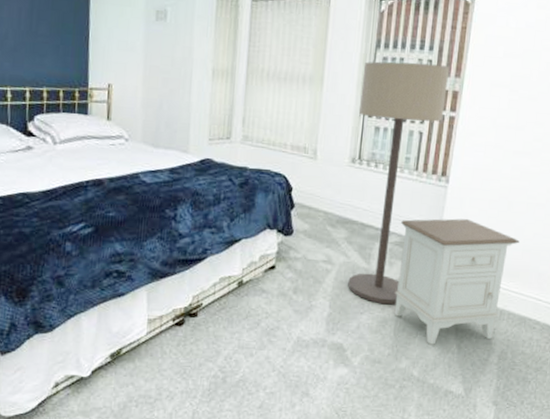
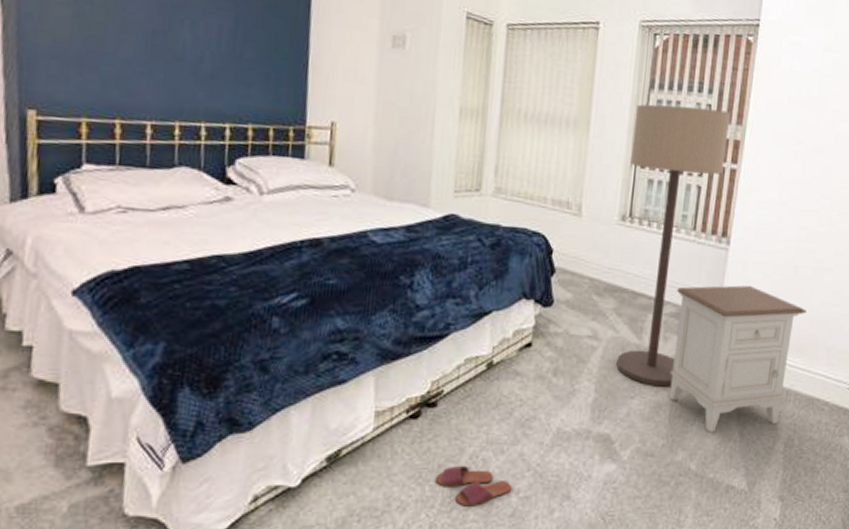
slippers: none [197,365,260,398] -> present [435,466,512,507]

